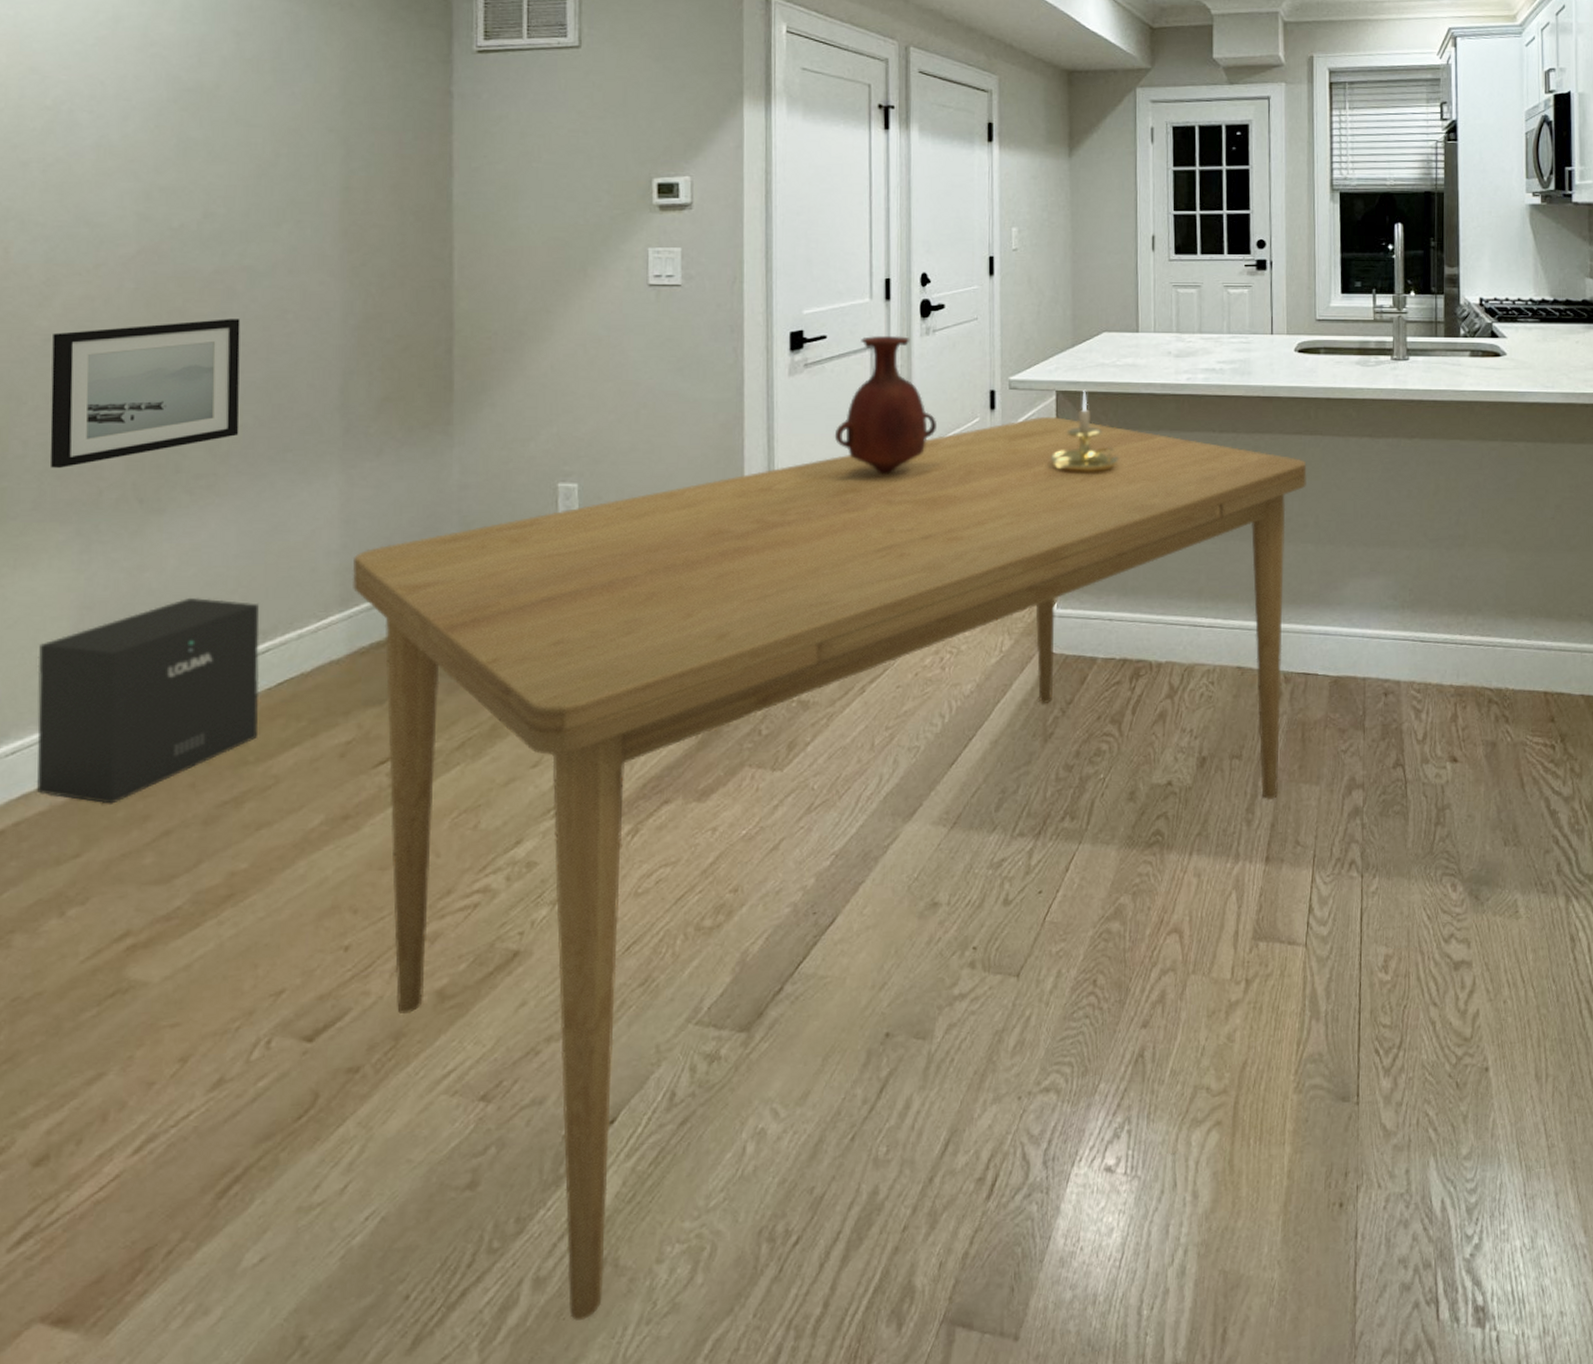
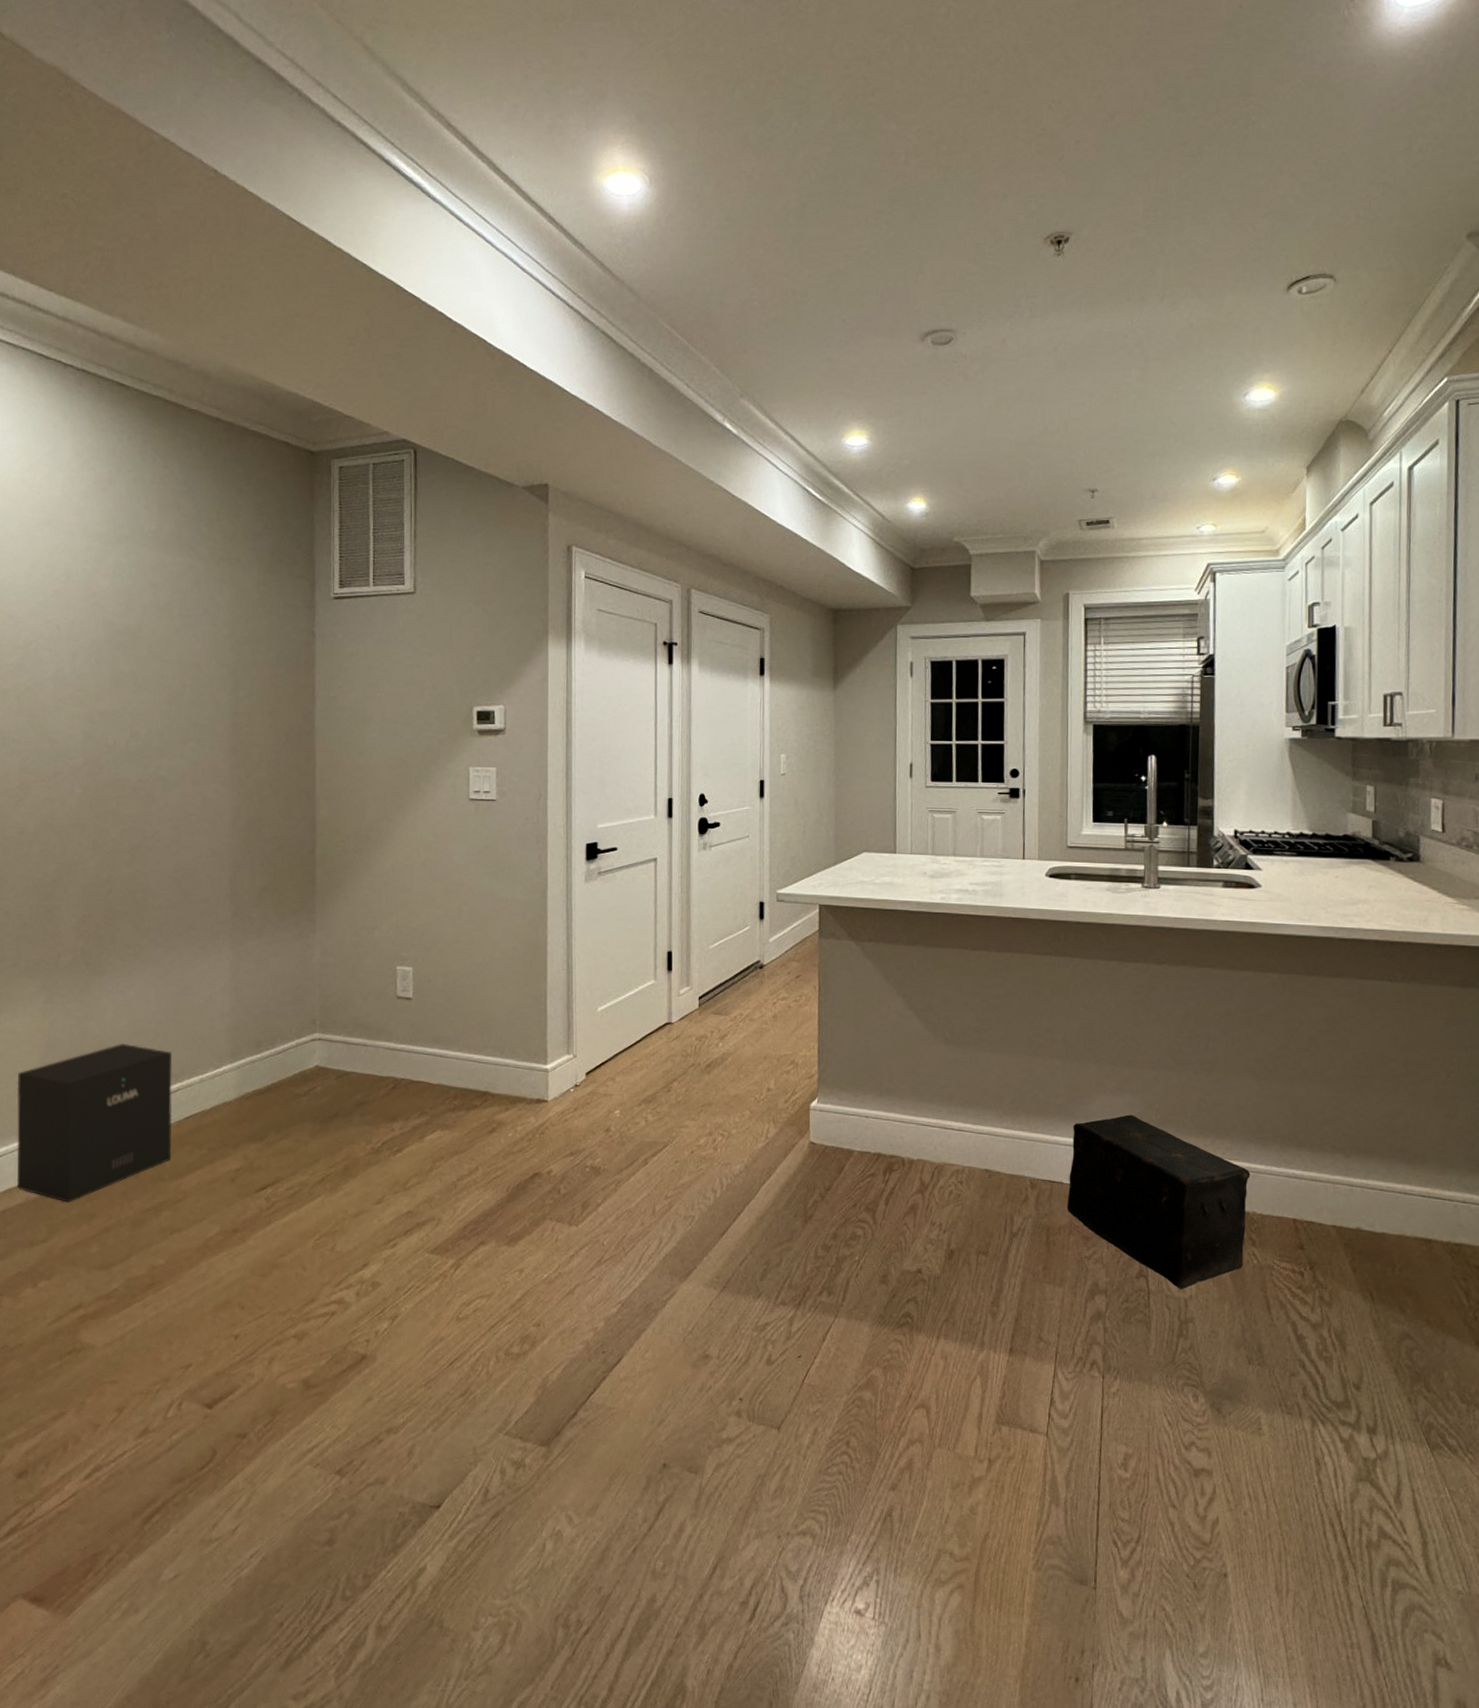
wall art: present [49,319,241,468] -> none [24,819,157,934]
dining table: present [352,417,1307,1320] -> none [239,928,1056,1667]
vase: present [834,335,938,473] -> none [623,849,713,972]
candle holder: present [1050,389,1119,474] -> none [813,904,876,982]
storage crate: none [1322,597,1502,774] -> present [1067,1114,1251,1289]

